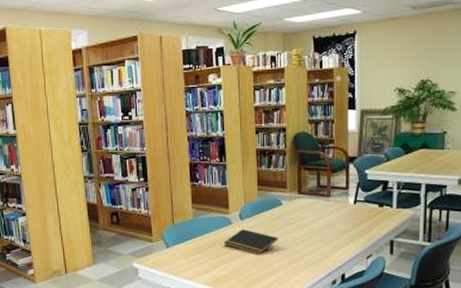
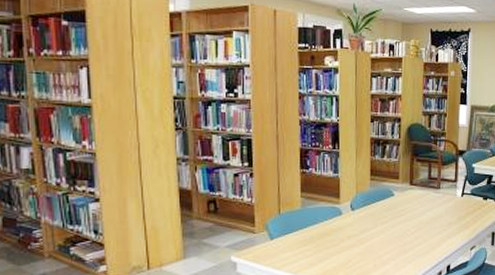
notepad: present [224,229,278,254] -> none [333,220,388,246]

